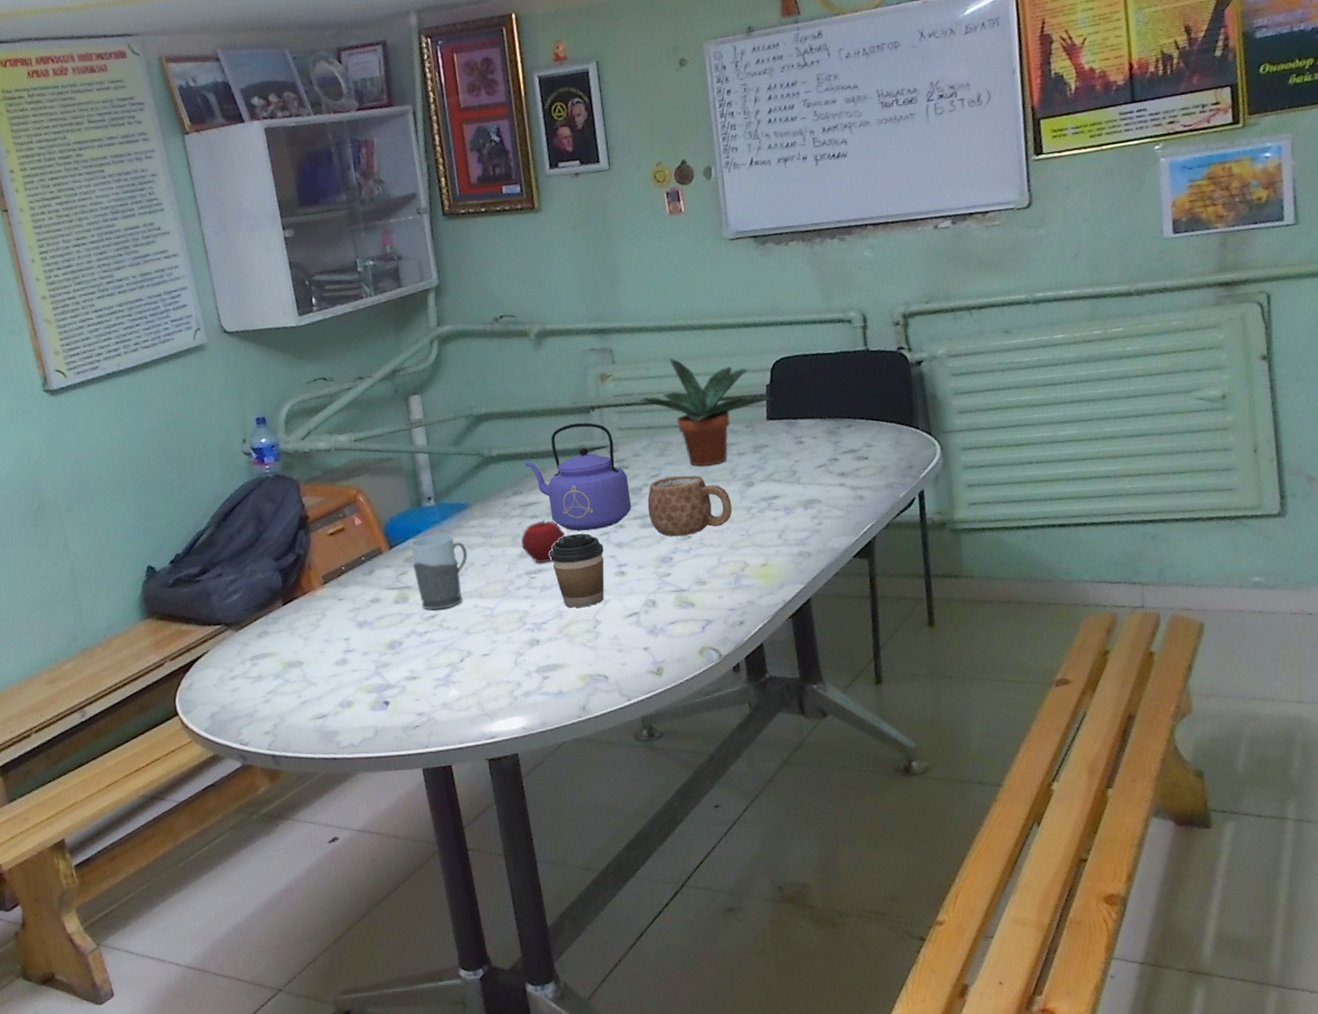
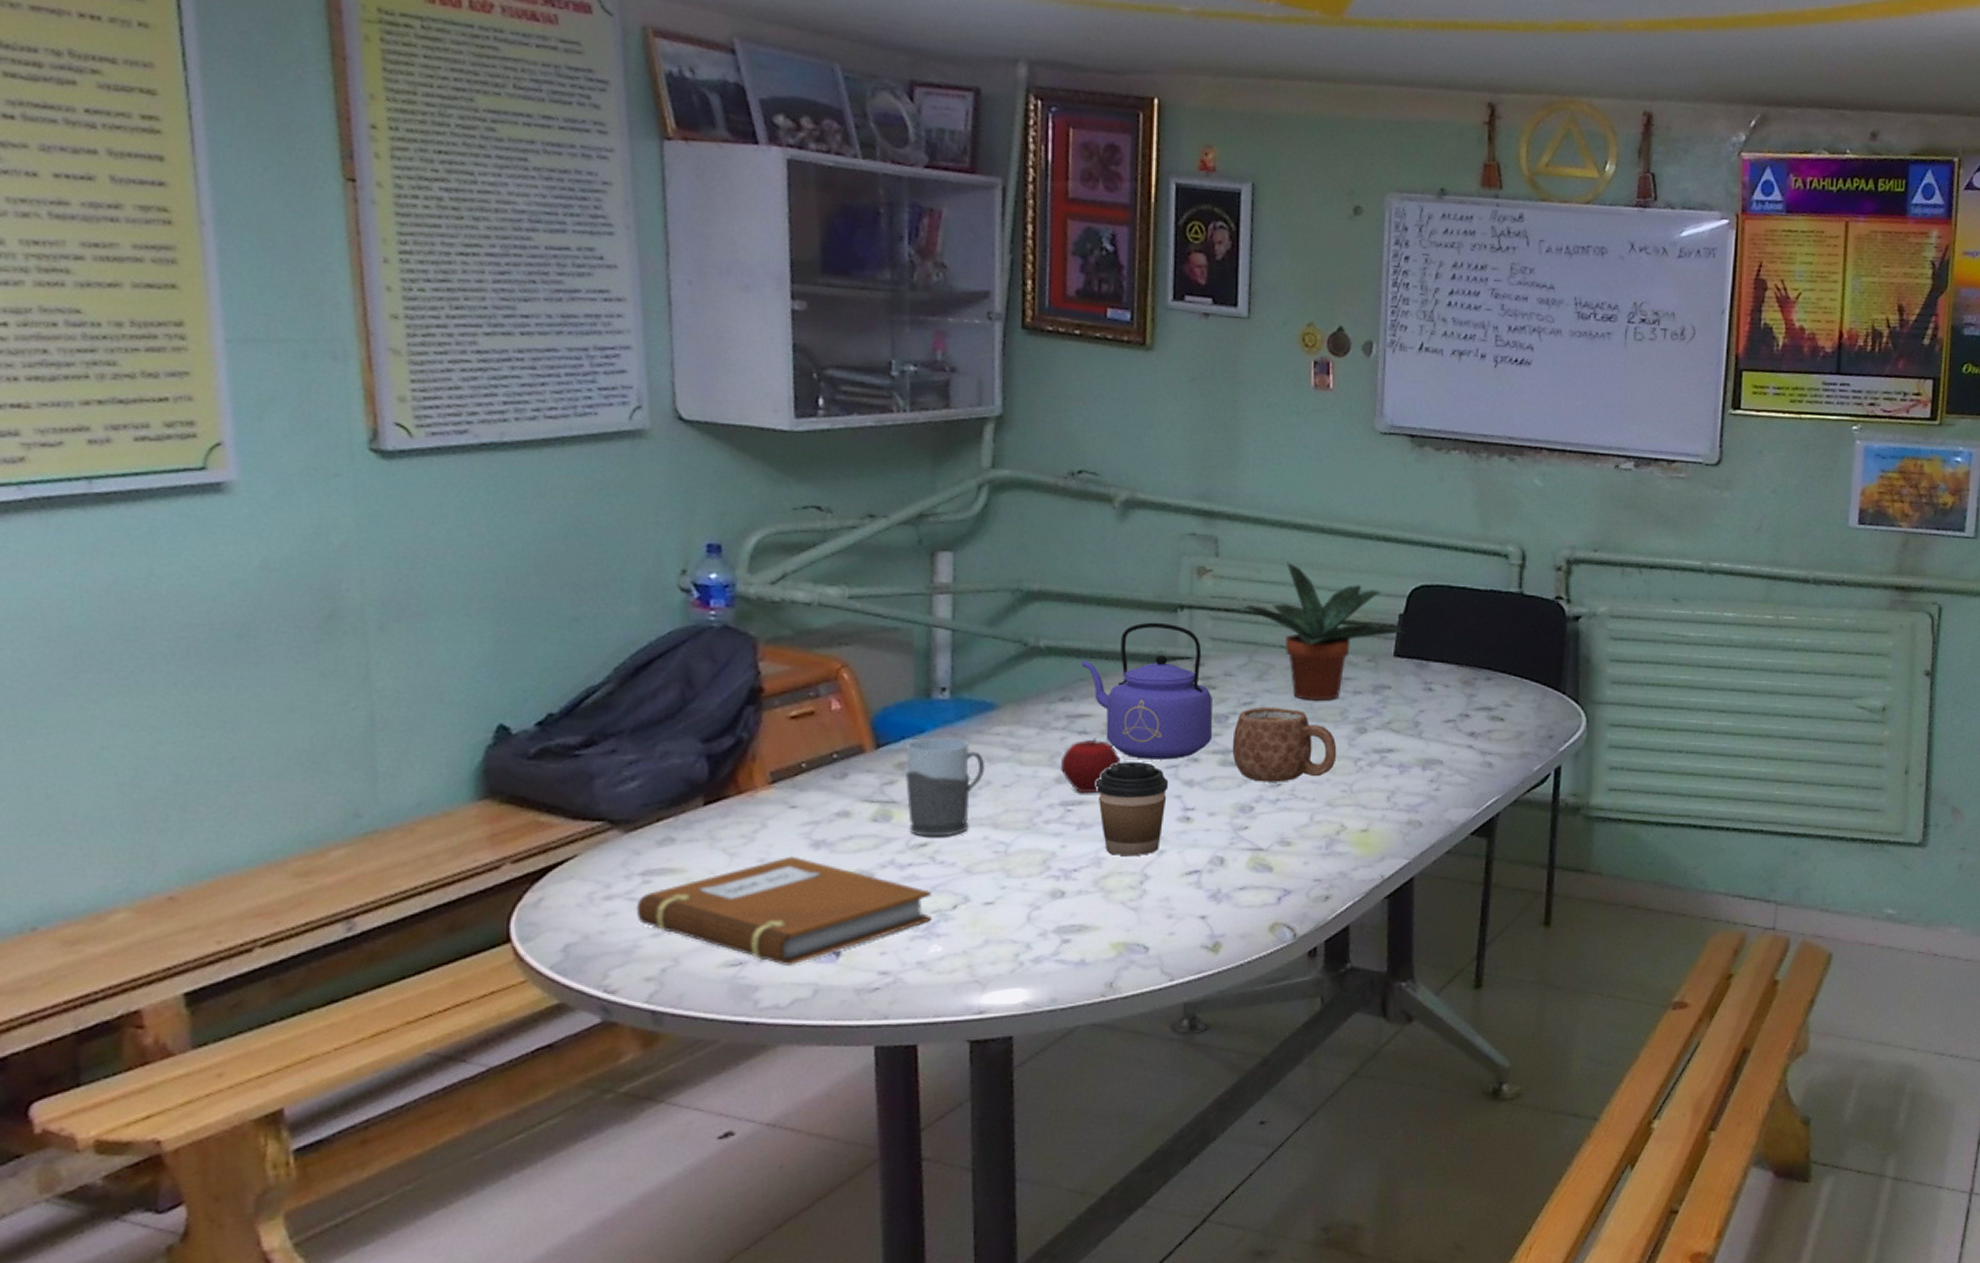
notebook: none [251,635,448,715] -> present [636,856,932,966]

